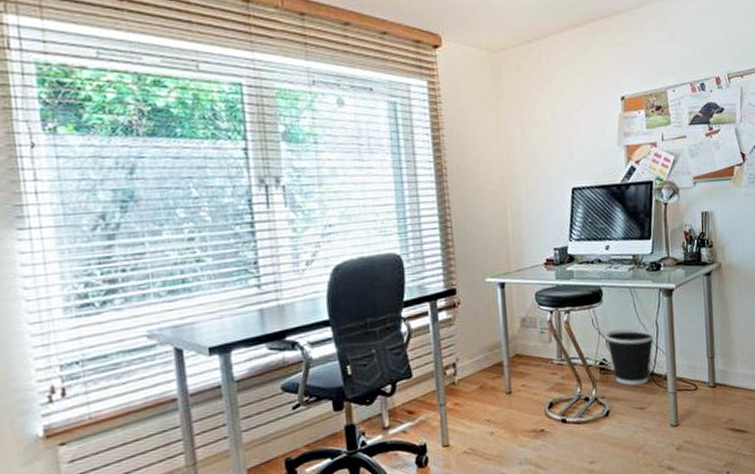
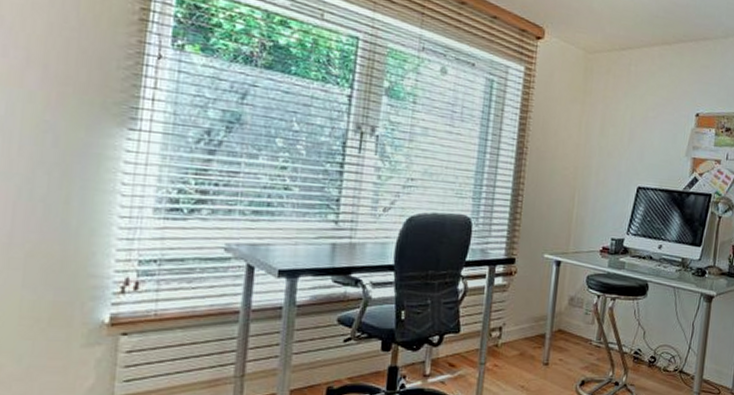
wastebasket: present [605,328,655,386] -> none [644,324,690,380]

